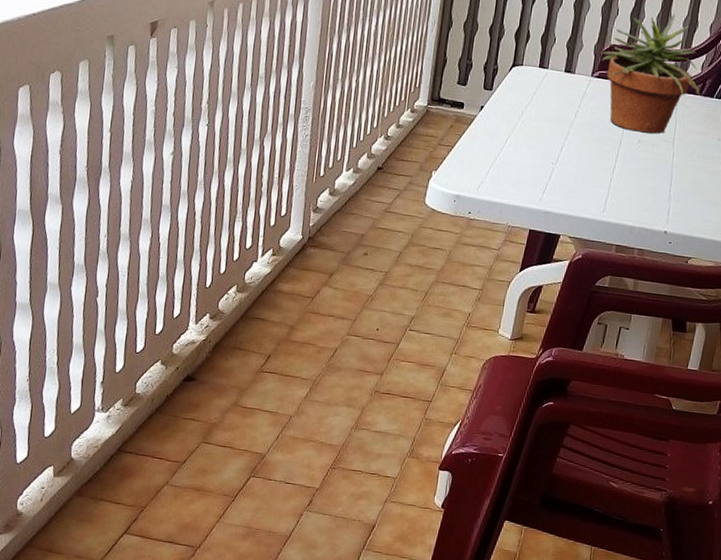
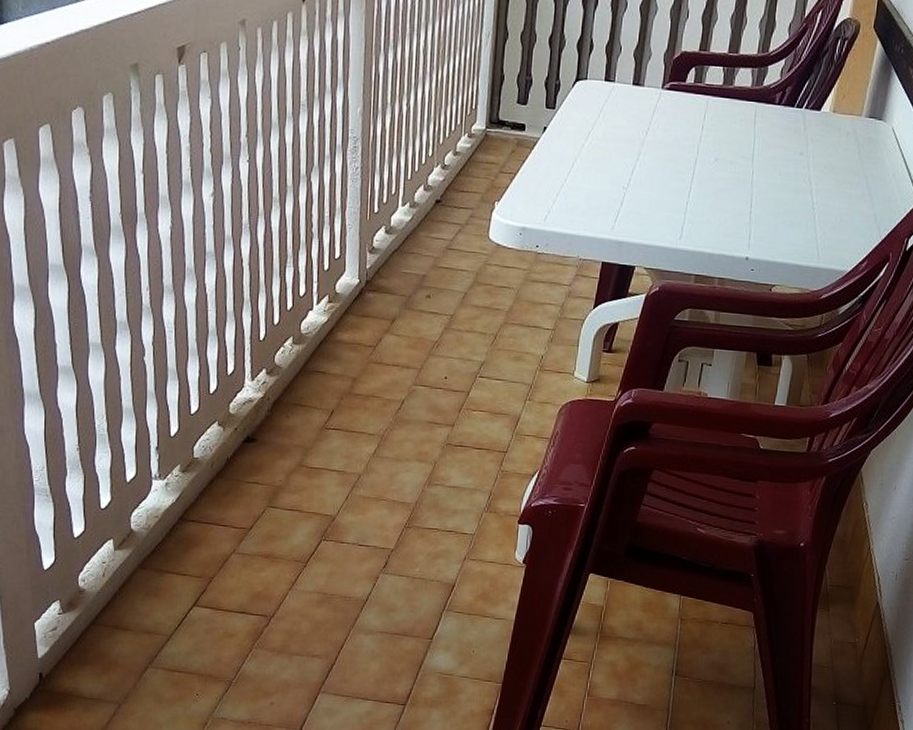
potted plant: present [600,14,701,134] -> none [670,14,781,150]

